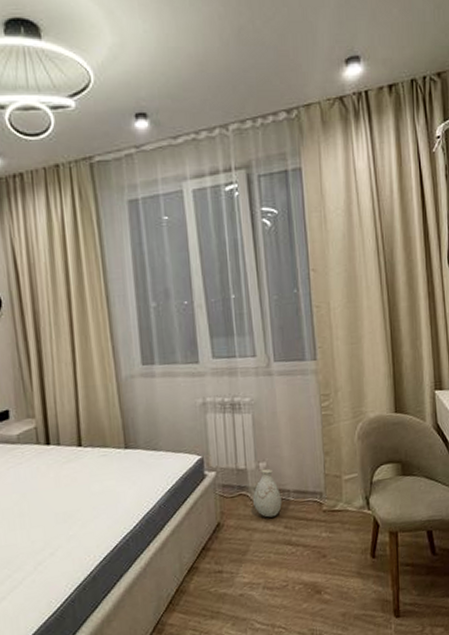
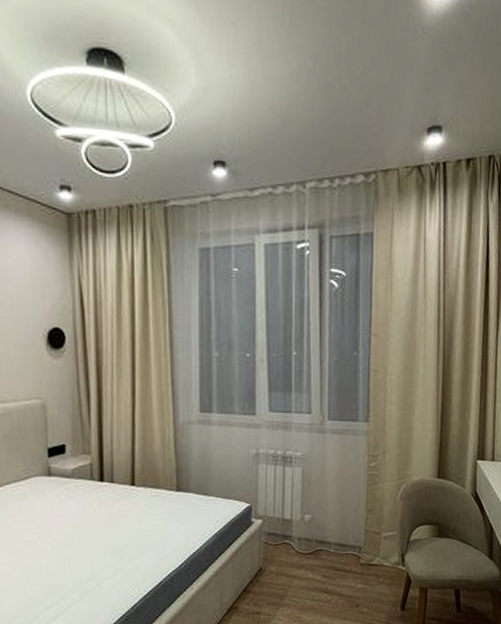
vase: present [252,468,282,518] -> none [294,520,323,567]

